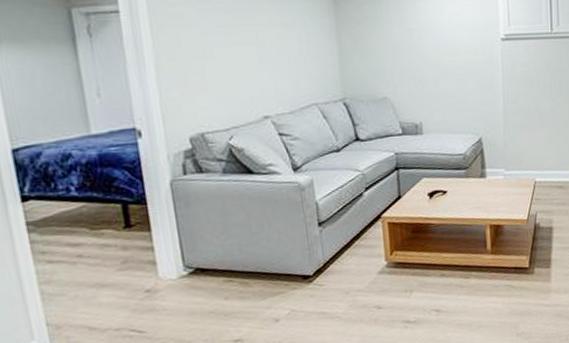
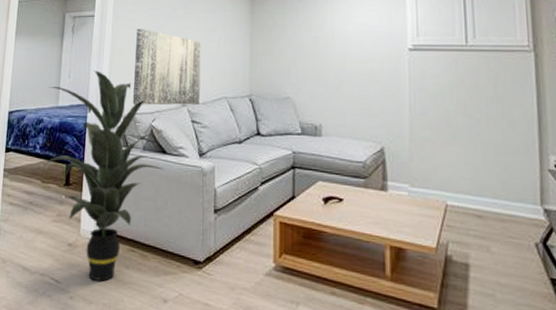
indoor plant: none [67,84,254,321] -> present [43,70,164,282]
wall art: none [187,26,285,123] -> present [132,28,201,106]

